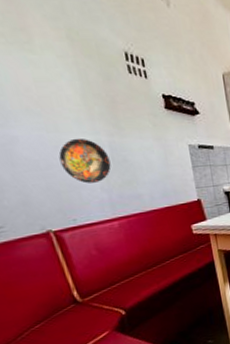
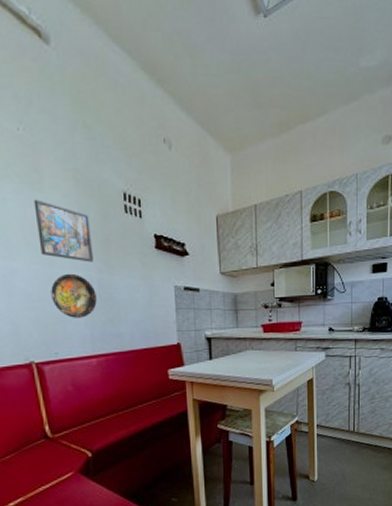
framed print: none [25,61,102,126] -> present [33,199,94,262]

